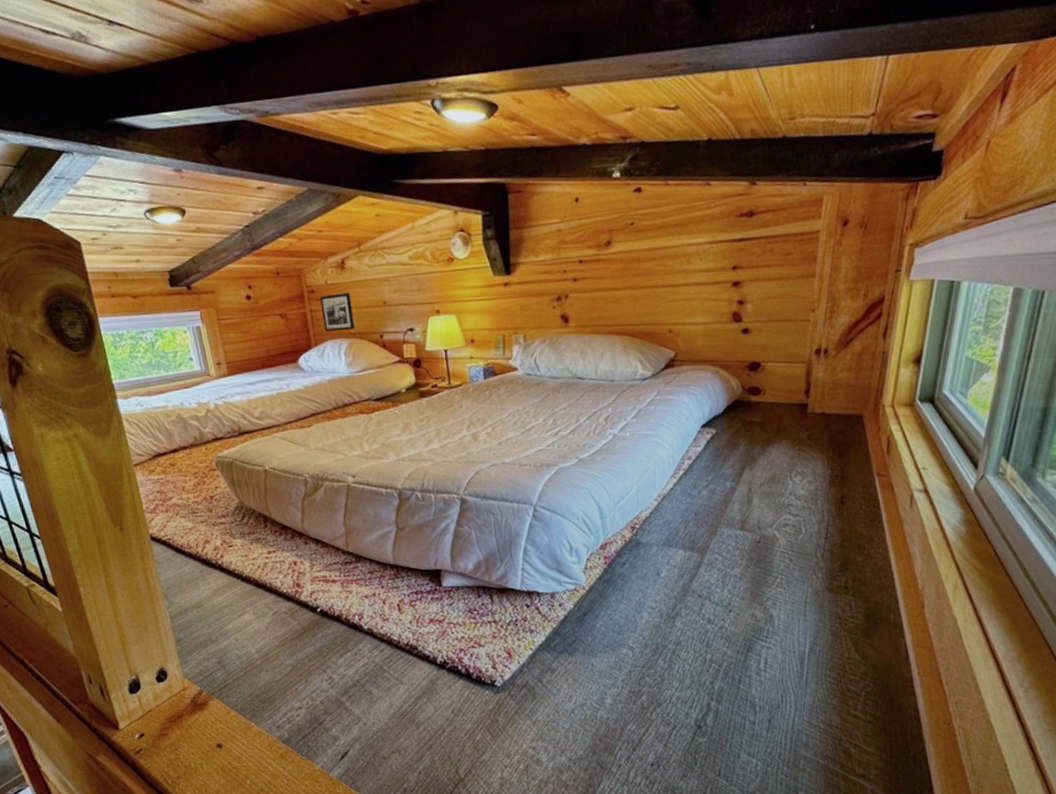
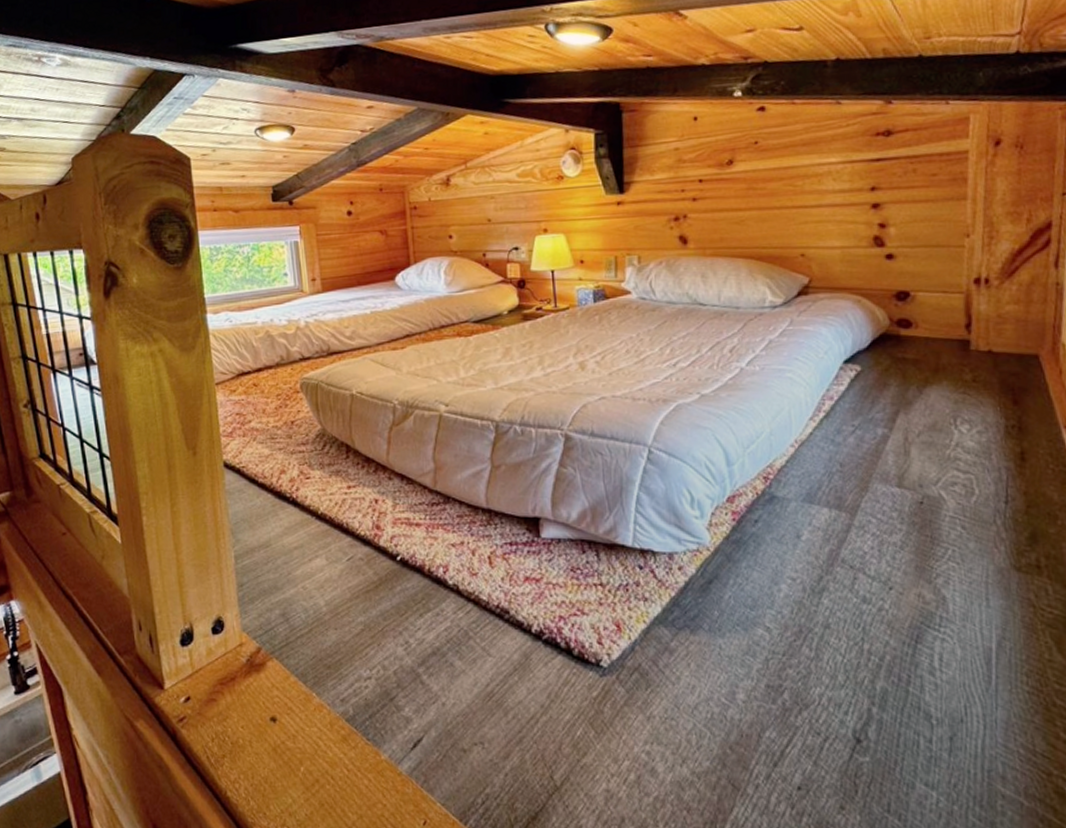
picture frame: present [320,292,355,332] -> none [422,209,457,250]

